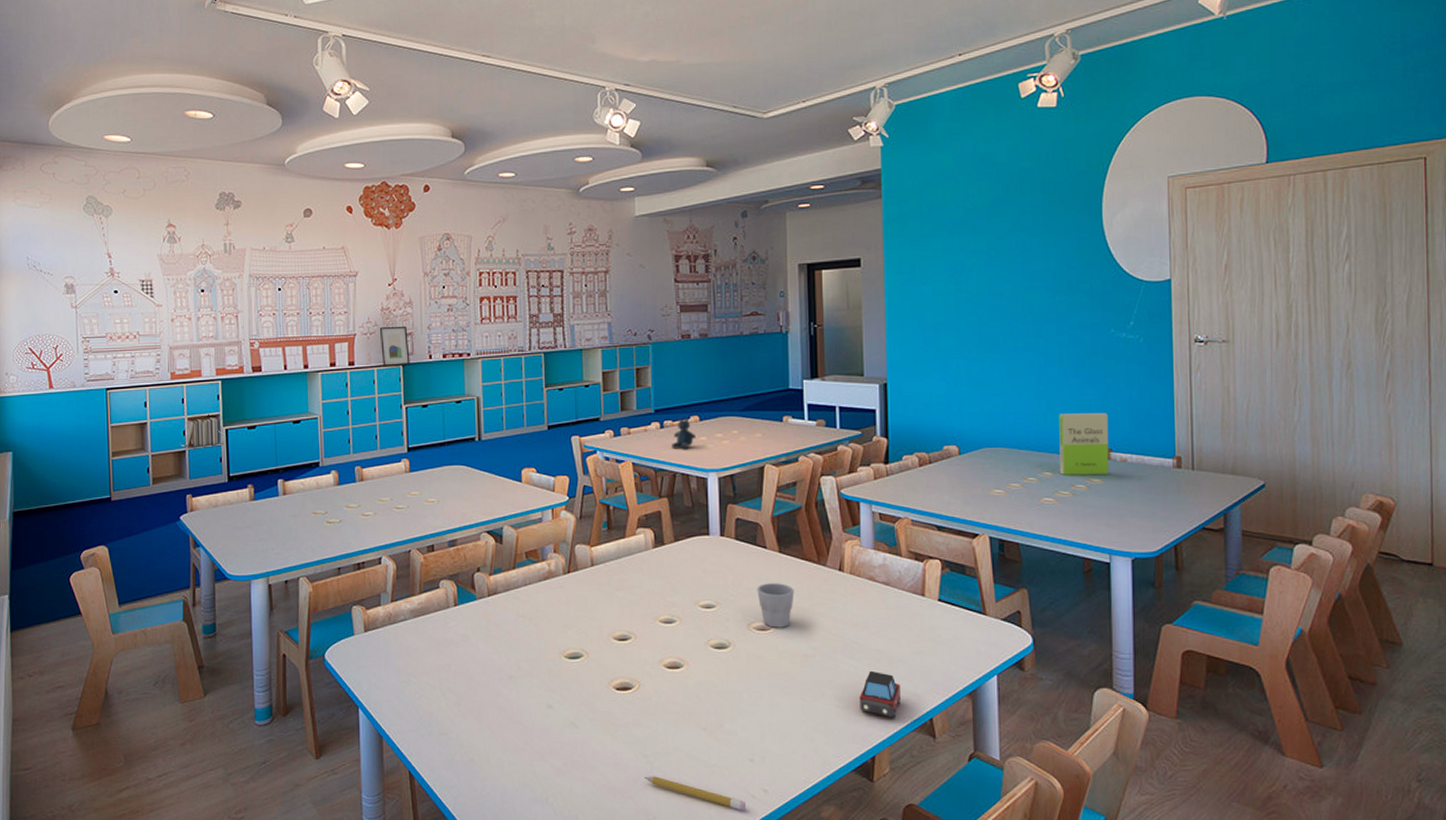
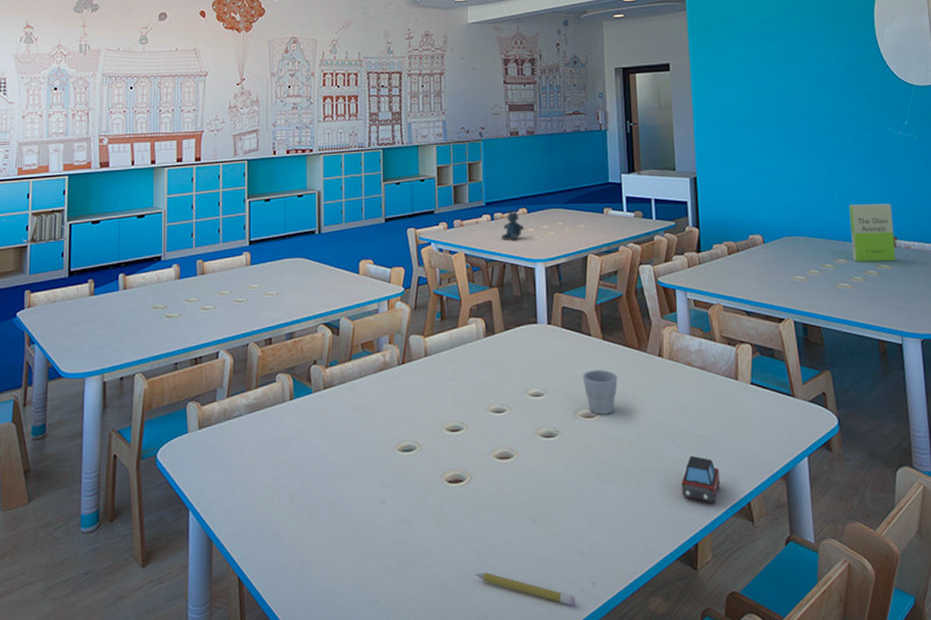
picture frame: present [379,326,410,367] -> none [226,123,255,163]

